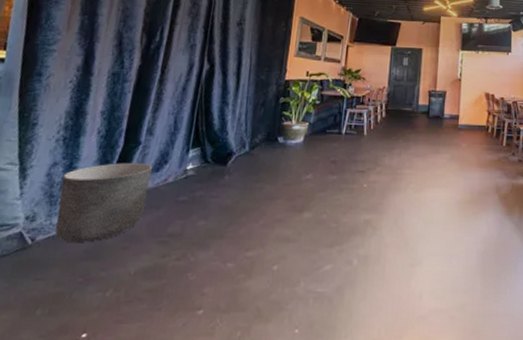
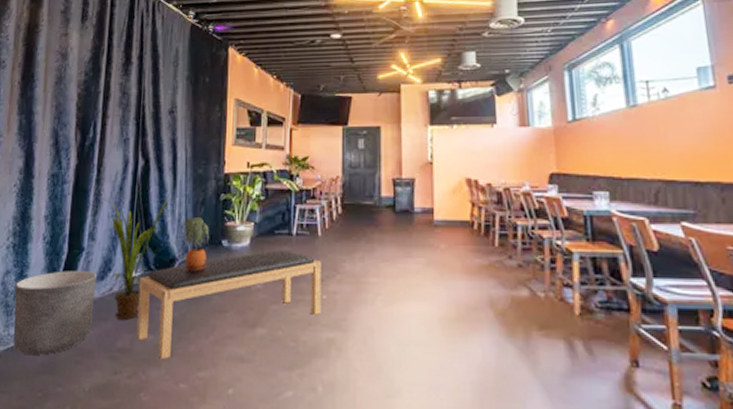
house plant: none [164,98,232,207] -> present [102,198,170,320]
bench: none [188,146,365,242] -> present [136,250,321,359]
potted plant: none [241,117,267,164] -> present [183,217,209,272]

